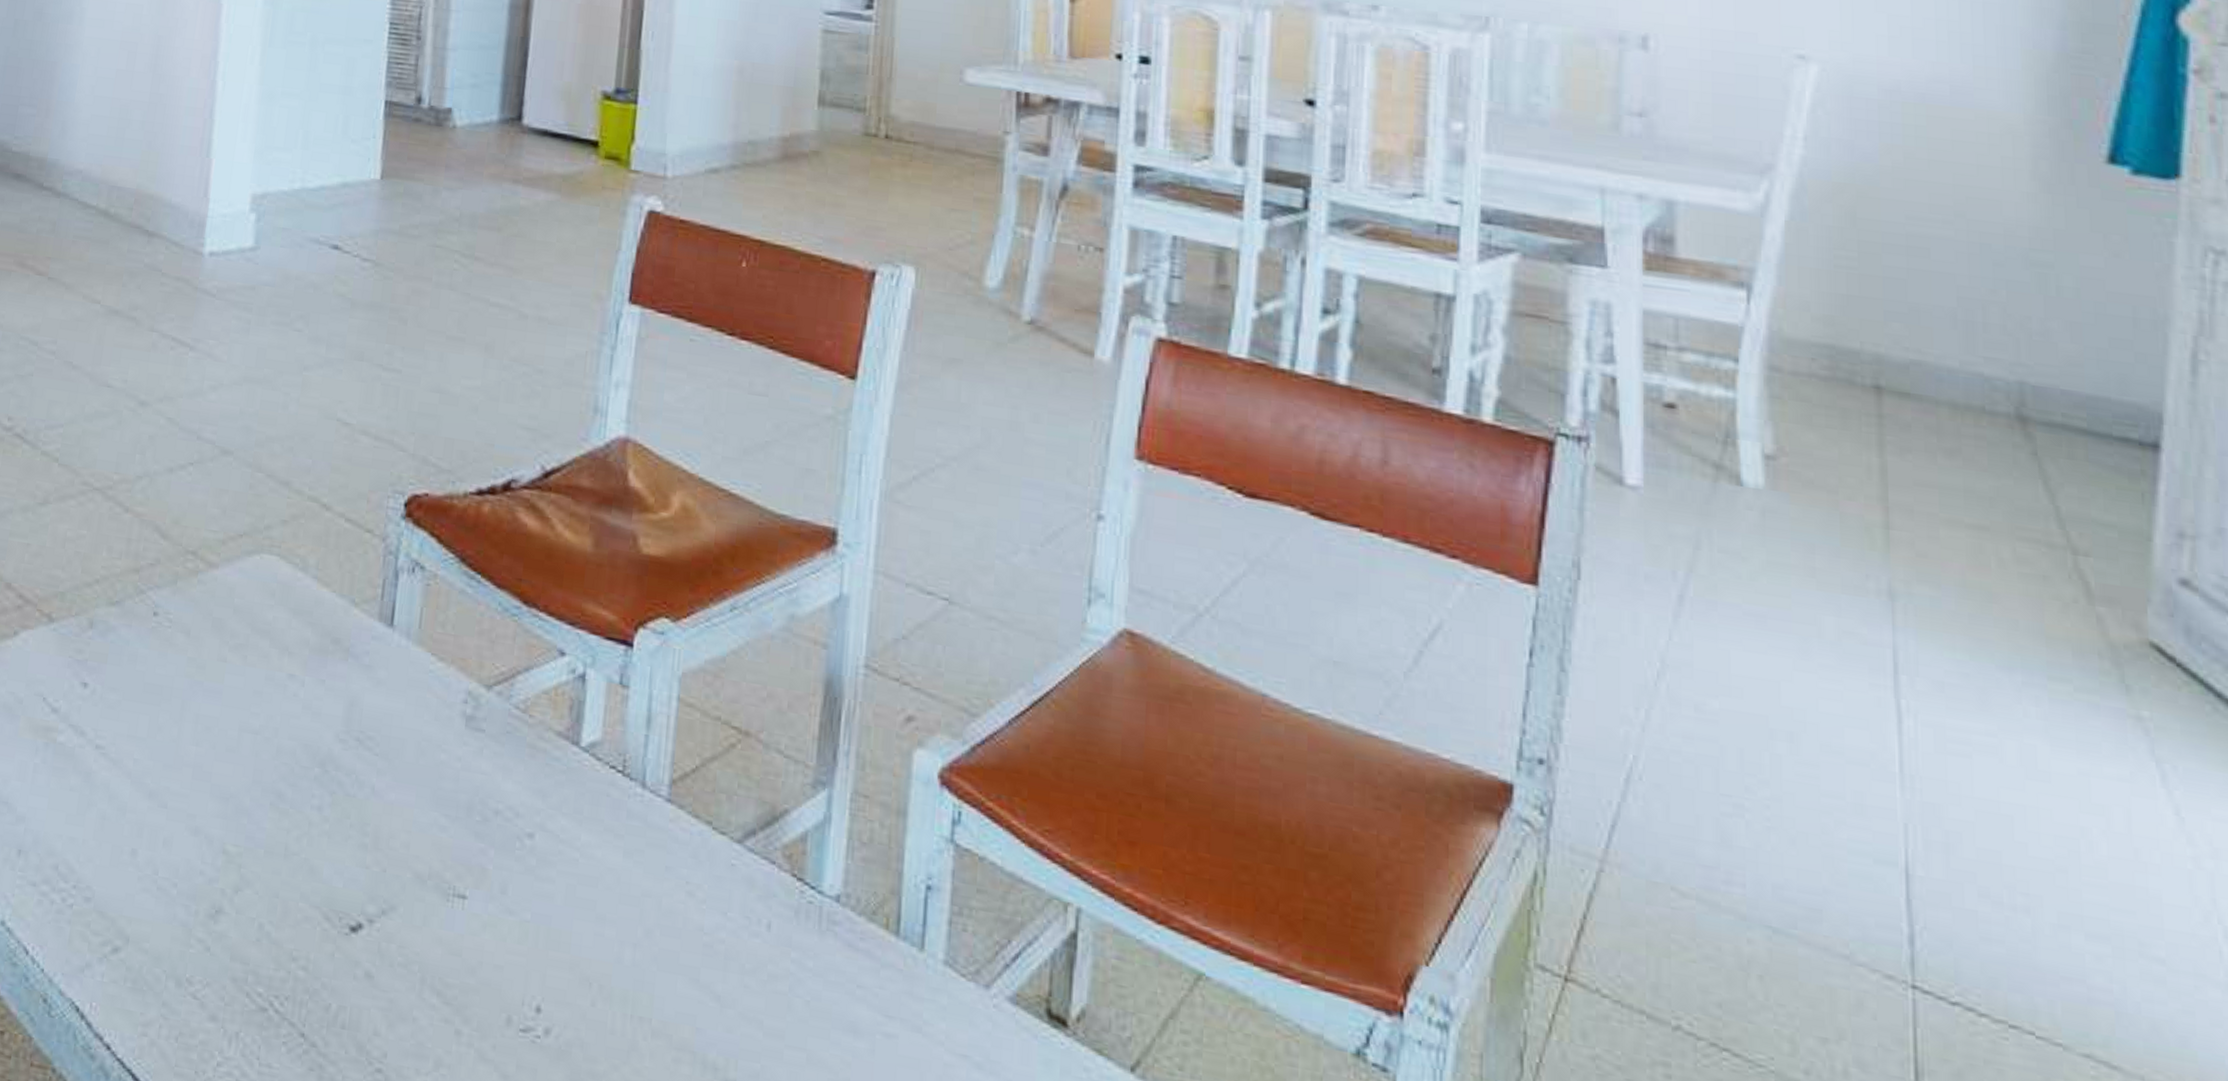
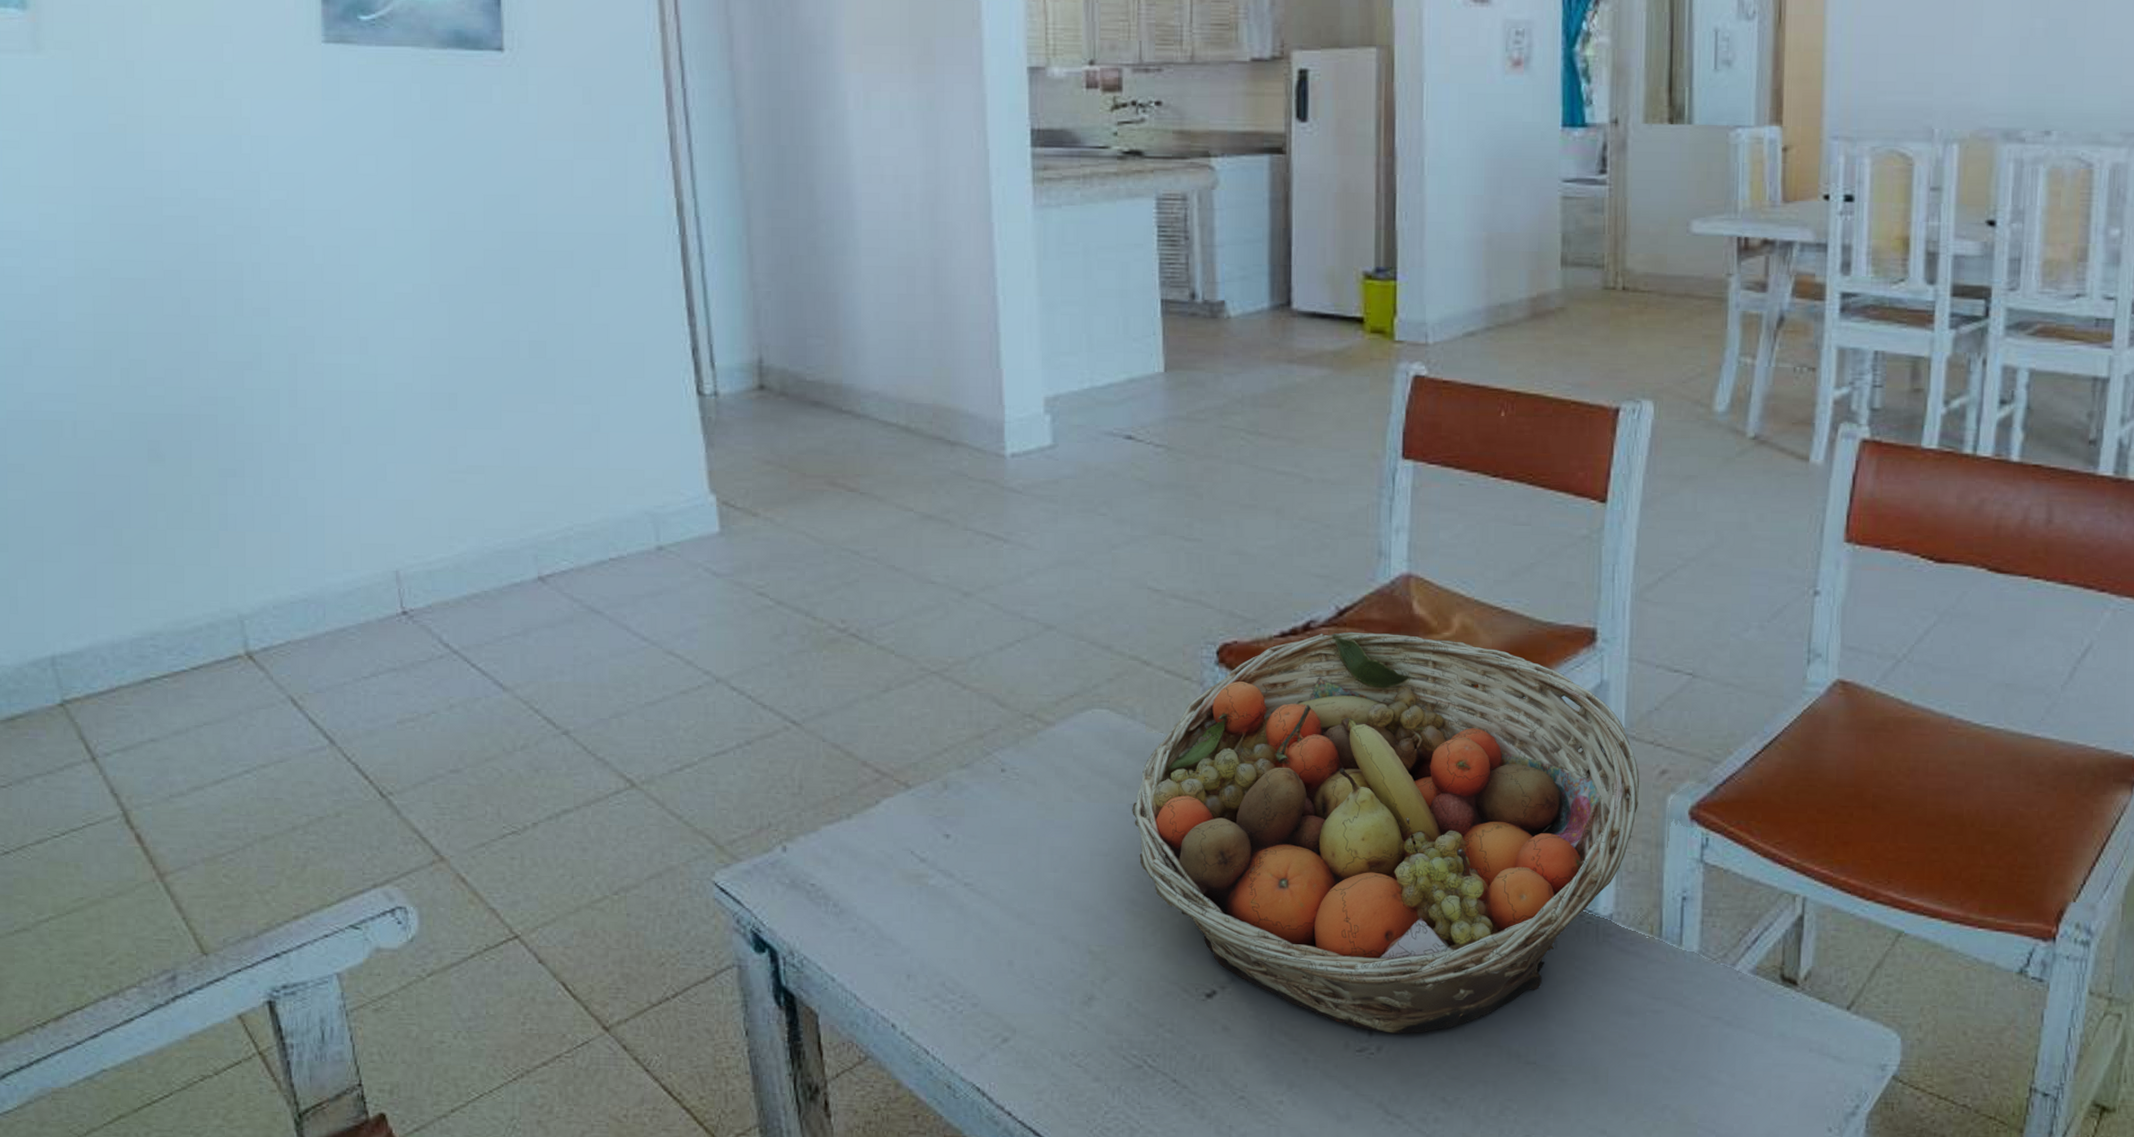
fruit basket: none [290,495,880,1019] -> present [1132,631,1639,1034]

